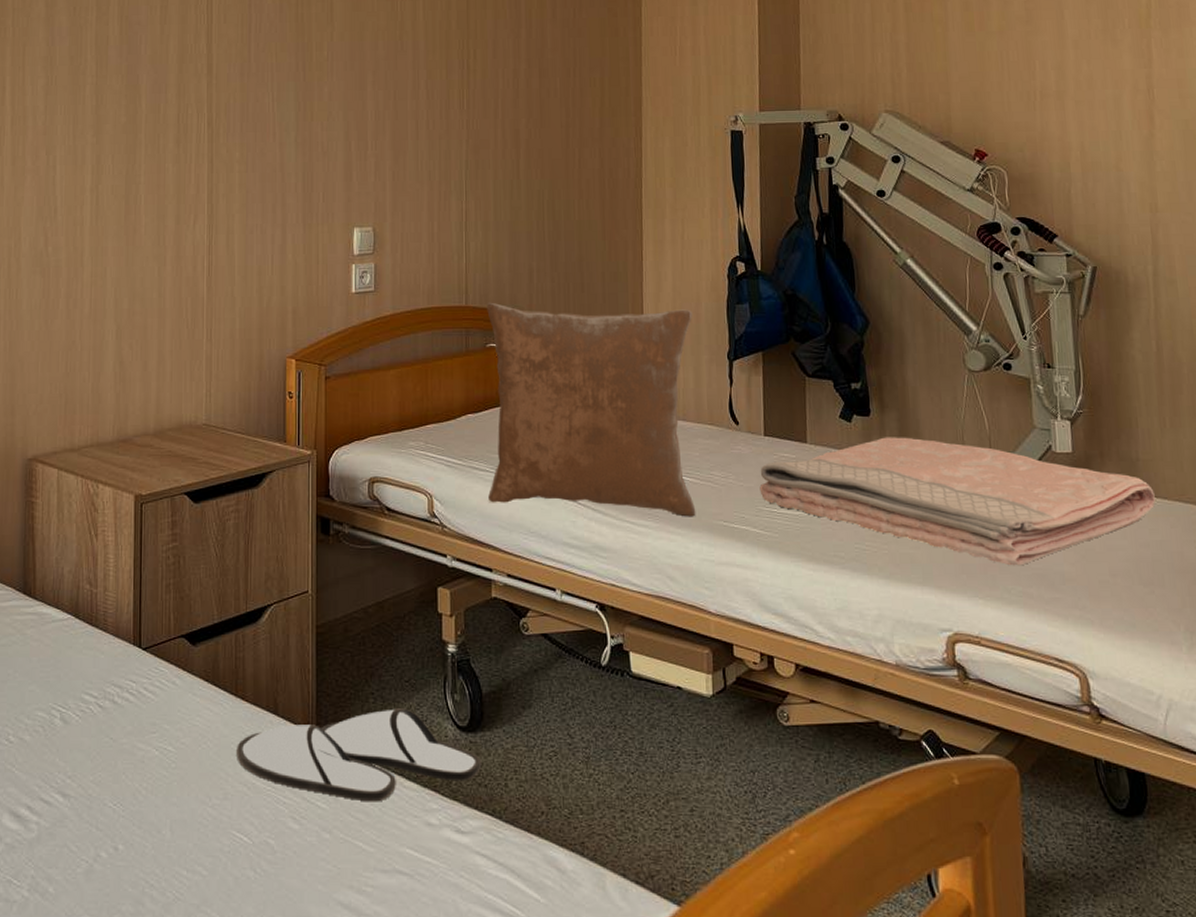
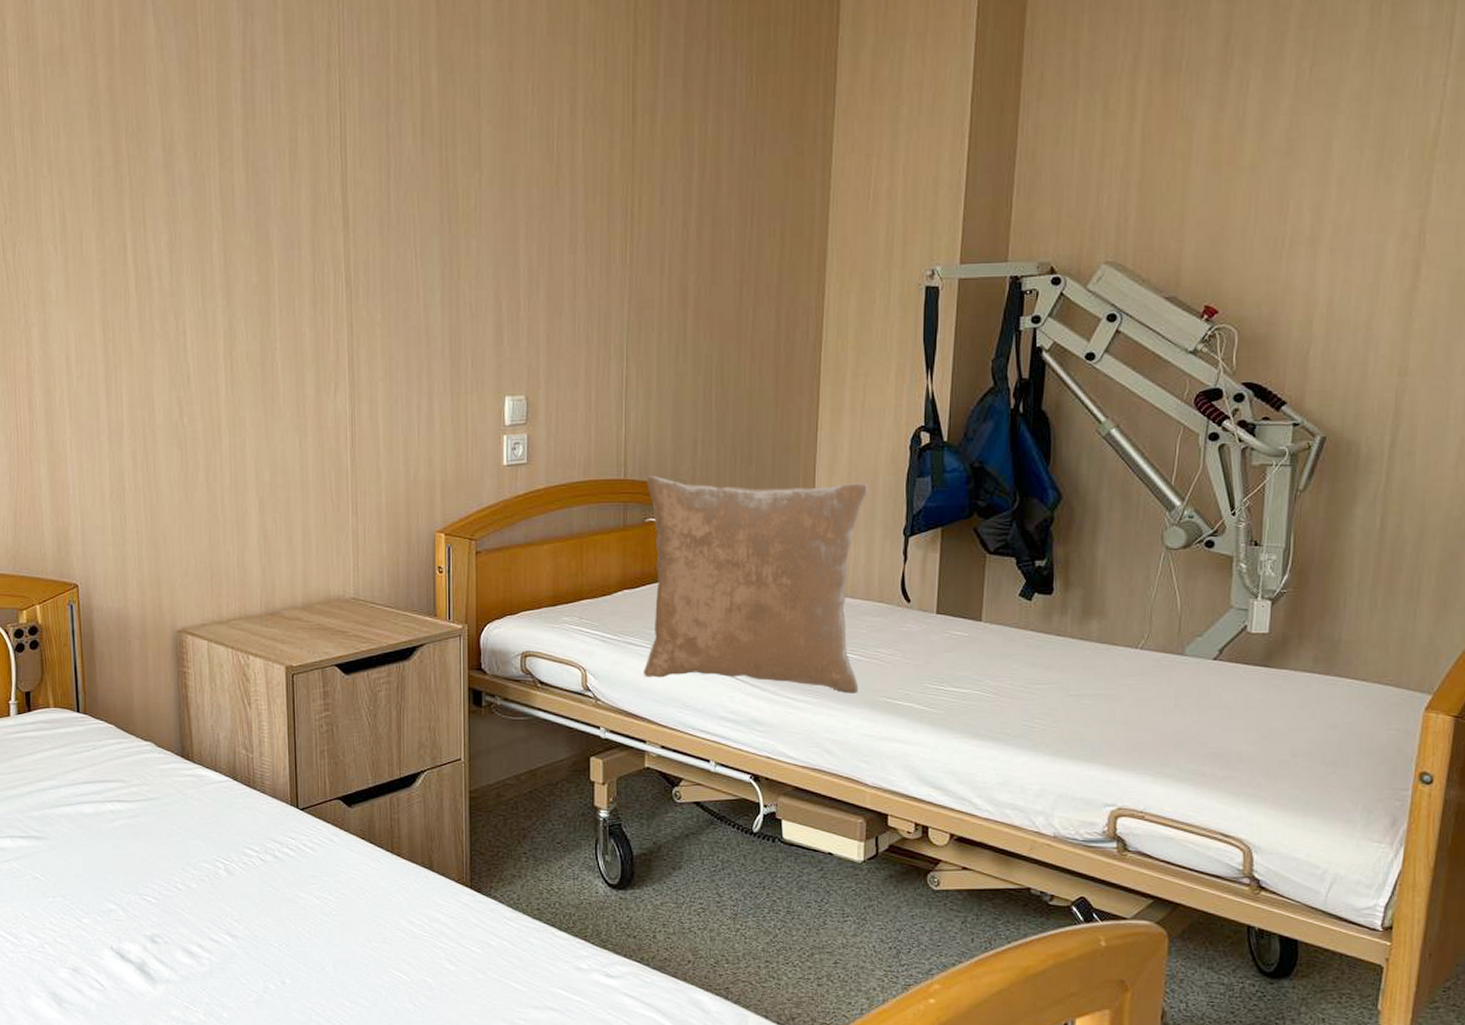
slippers: present [237,708,482,802] -> none [394,867,631,949]
towel: present [759,437,1156,566] -> none [927,616,1353,745]

